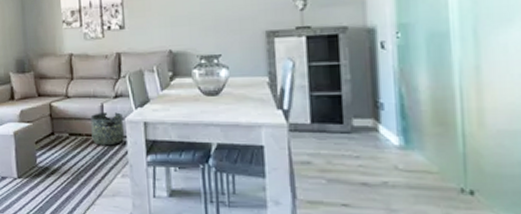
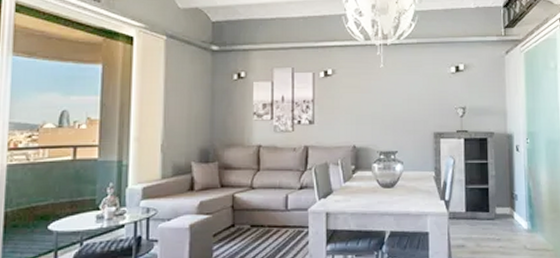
basket: present [90,112,125,146] -> none [274,203,307,237]

